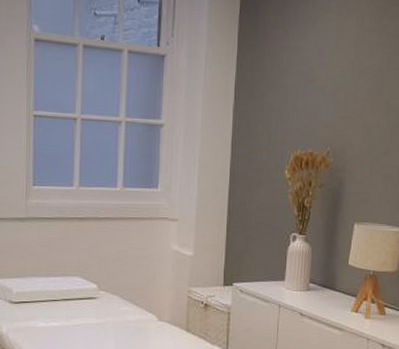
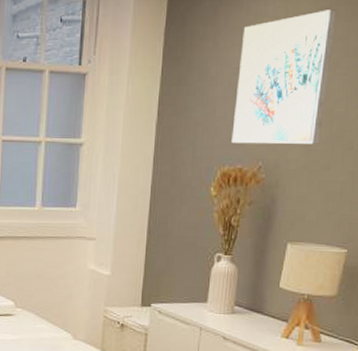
wall art: none [302,9,391,132] -> present [231,10,337,144]

